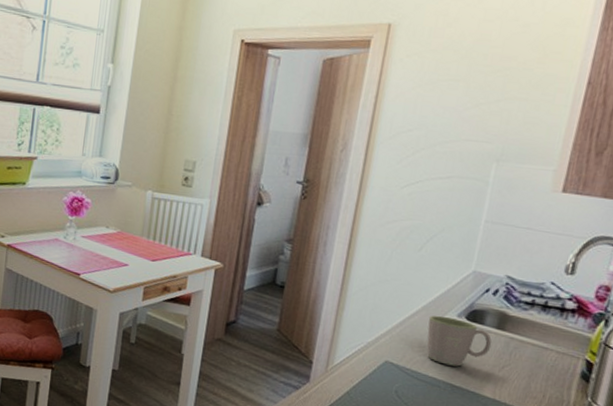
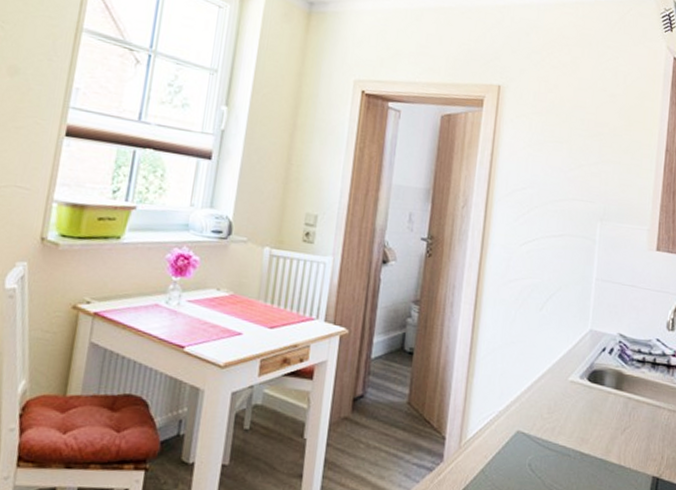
mug: present [427,315,492,367] -> none [554,378,613,432]

